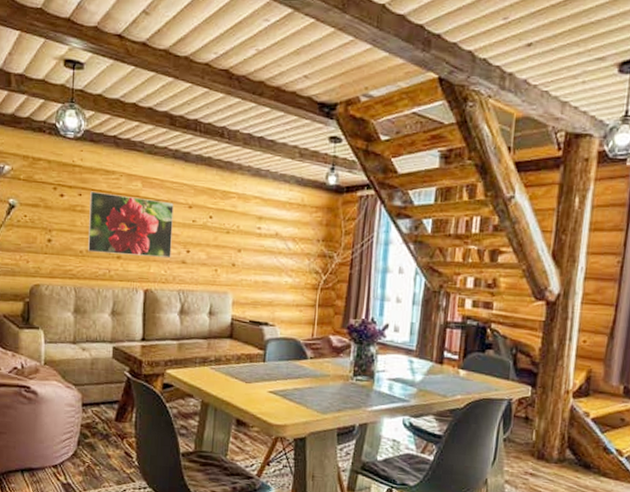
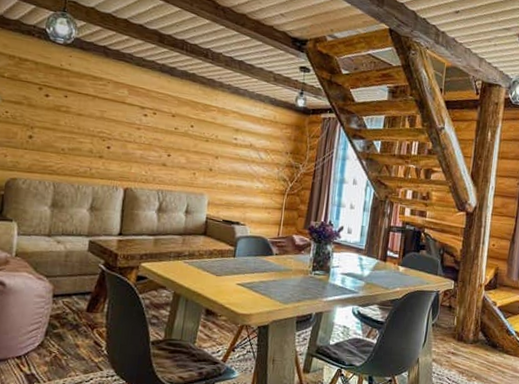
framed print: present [87,191,174,259] -> none [69,94,158,161]

